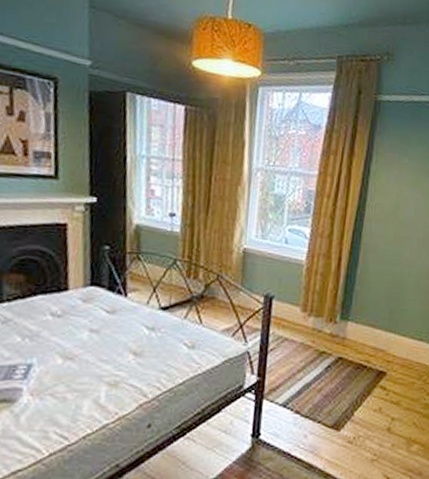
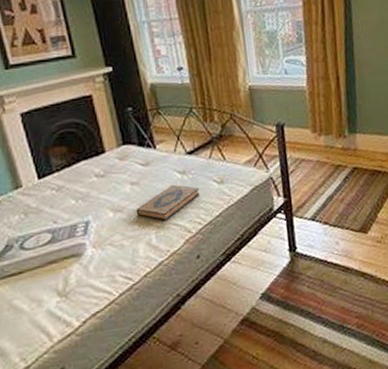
hardback book: none [88,340,166,380] -> present [136,184,200,221]

